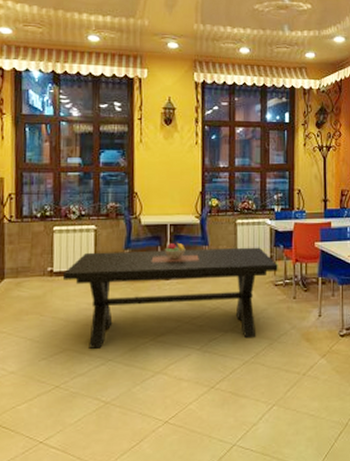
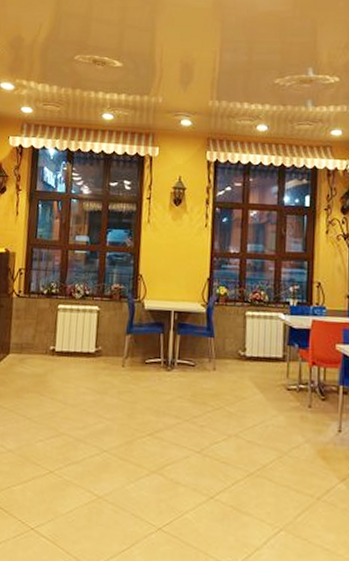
dining table: present [62,242,278,349] -> none [63,330,292,448]

